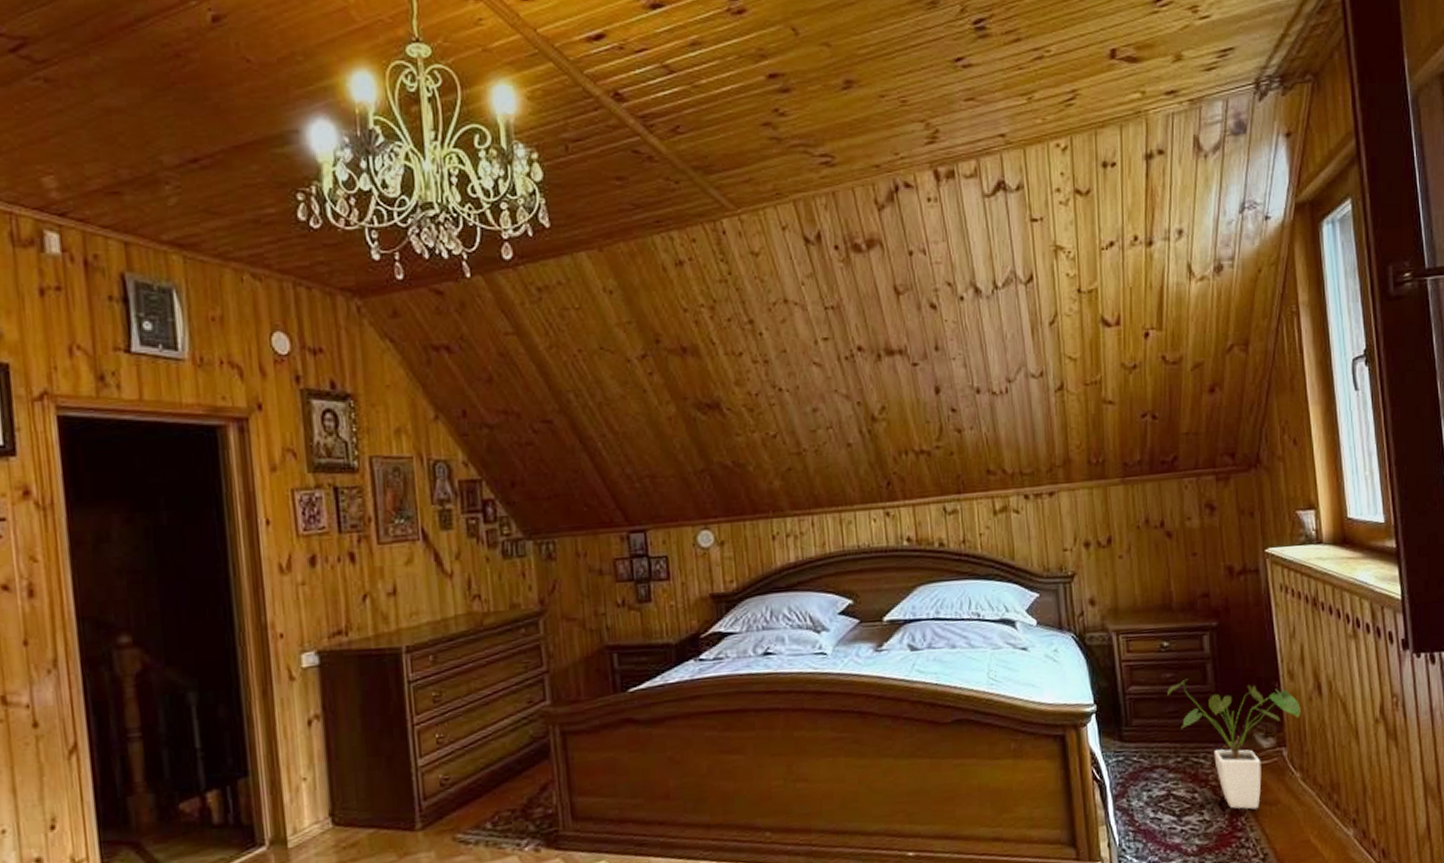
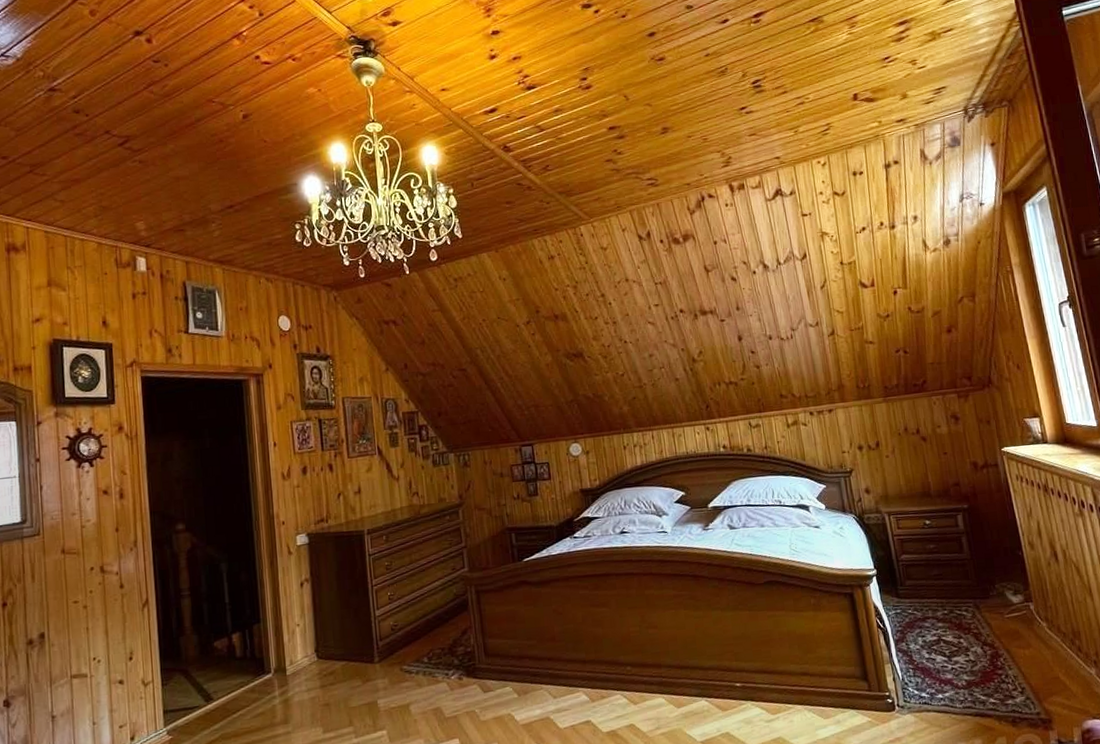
house plant: present [1167,679,1301,810] -> none [932,549,1042,652]

